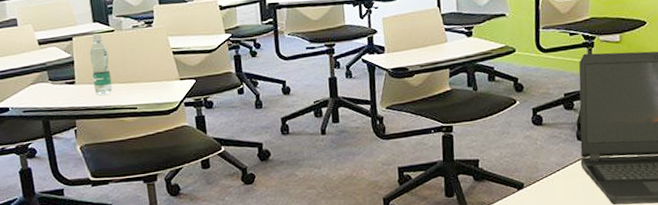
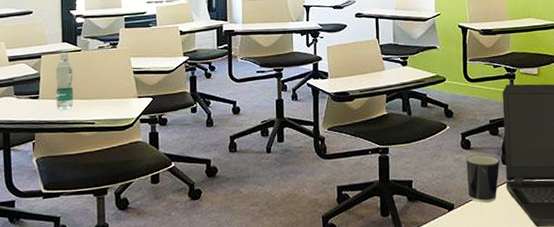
mug: none [537,130,574,181] -> present [466,154,500,203]

